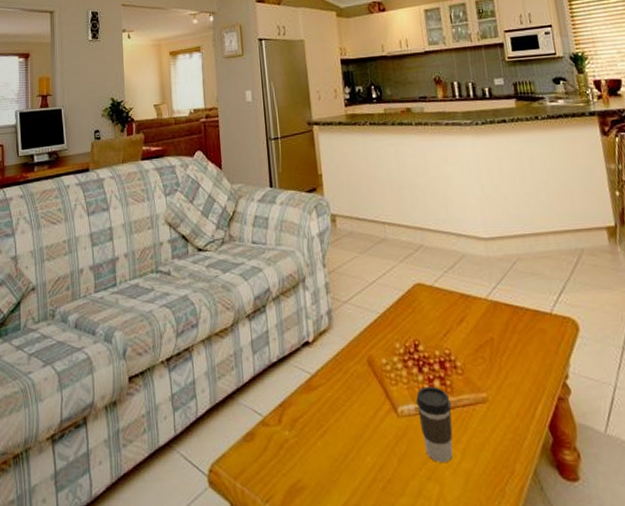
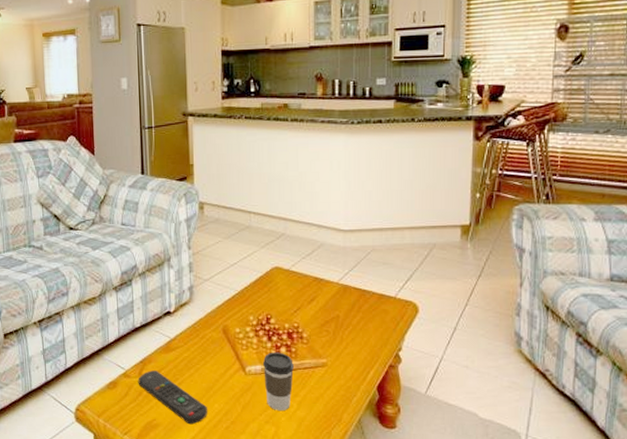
remote control: none [278,416,359,486] -> present [138,370,207,425]

